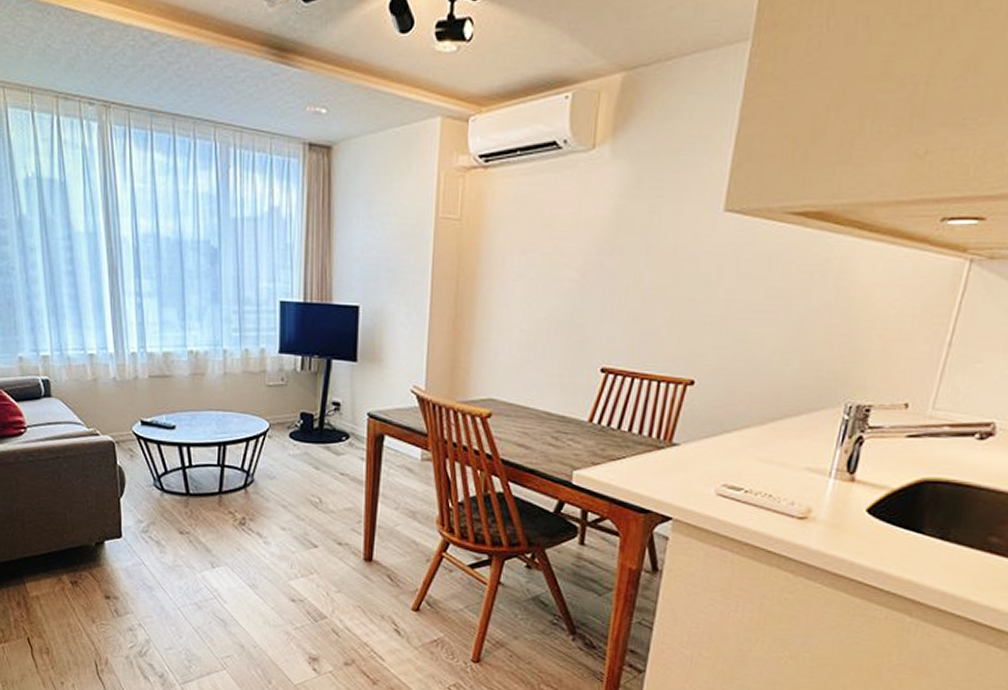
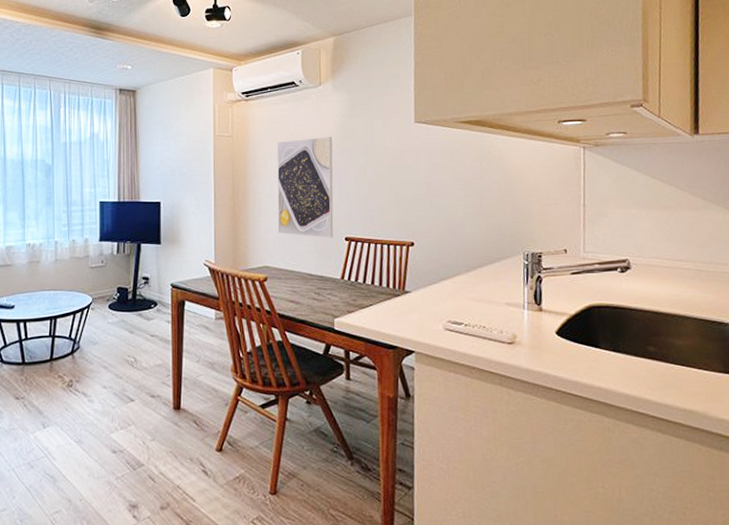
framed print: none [511,227,601,368] -> present [277,137,334,238]

